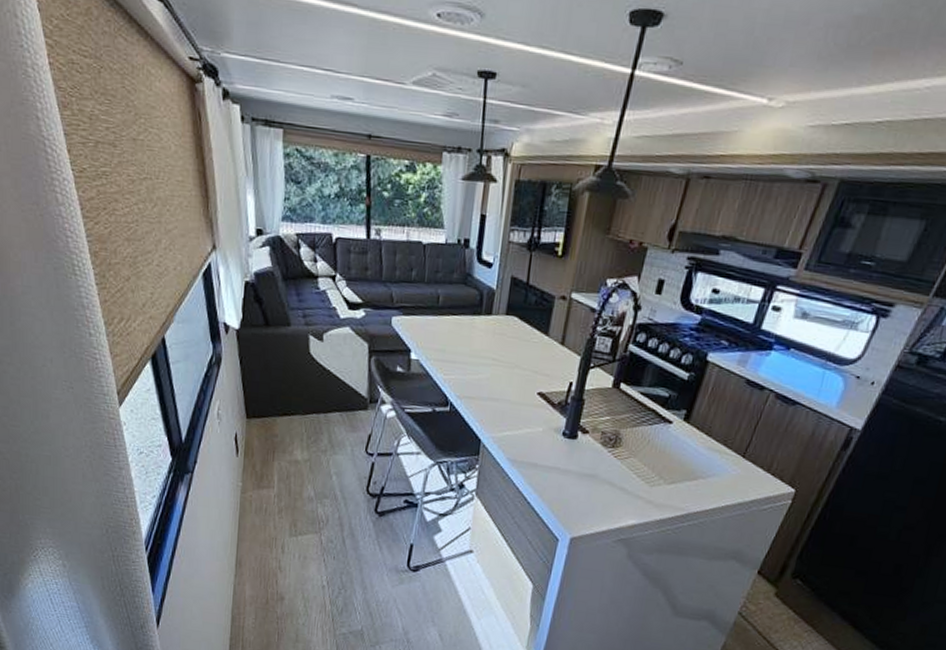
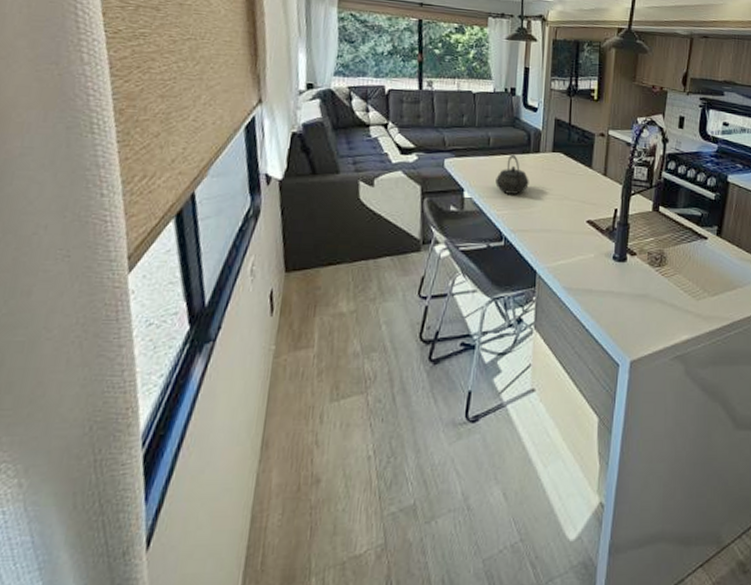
kettle: none [443,315,479,359] -> present [495,154,529,194]

